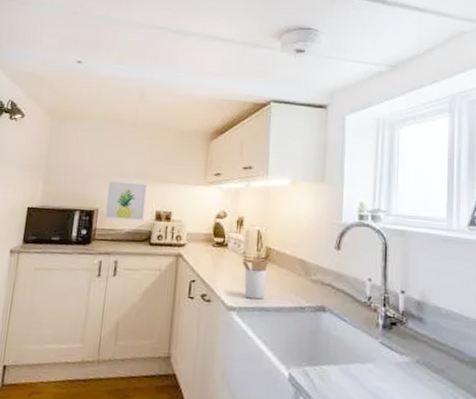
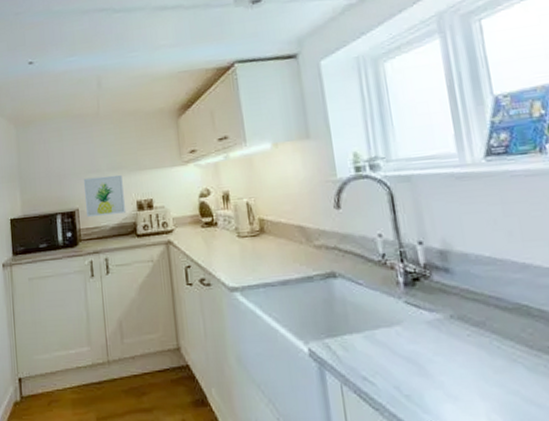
utensil holder: present [242,256,270,300] -> none [236,228,267,276]

